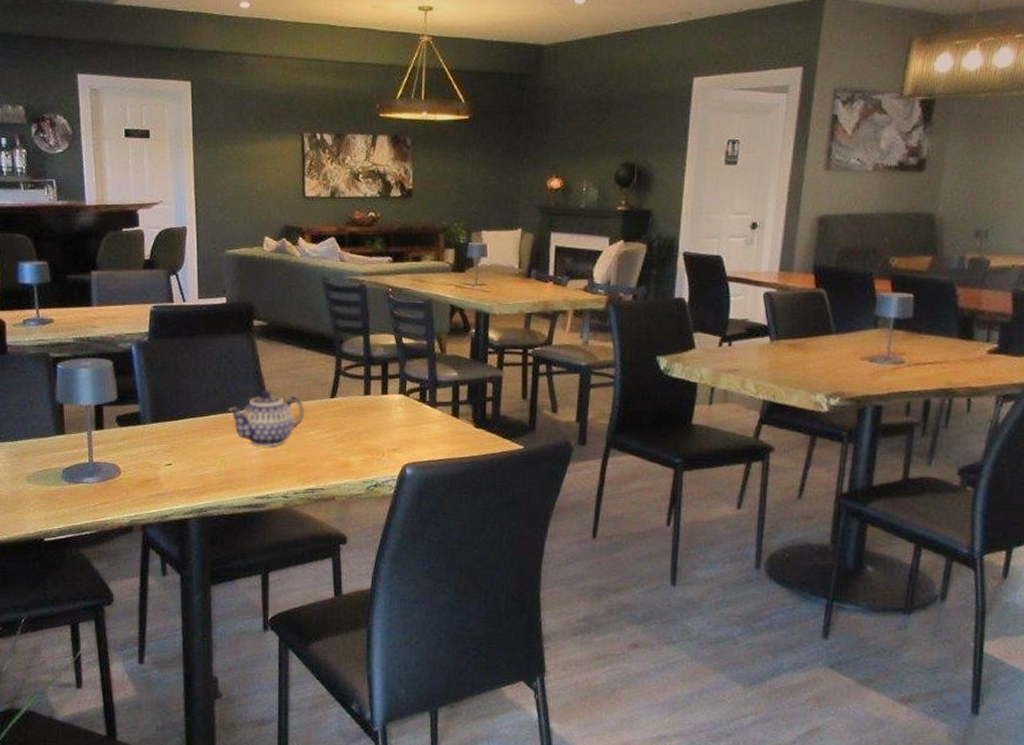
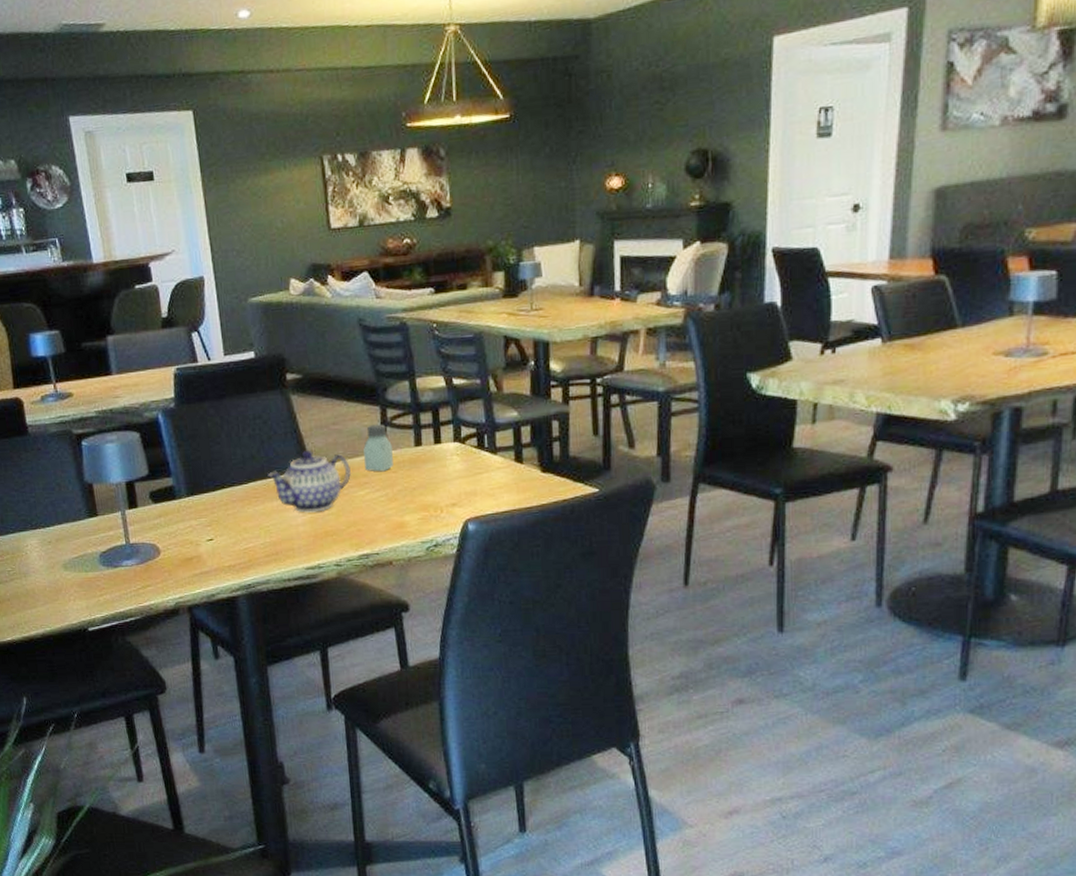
saltshaker: none [318,372,343,415] -> present [363,424,393,472]

